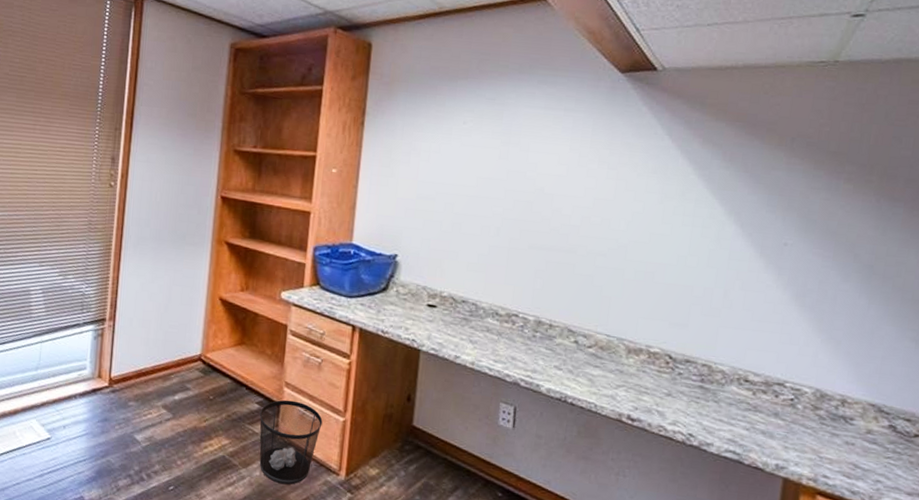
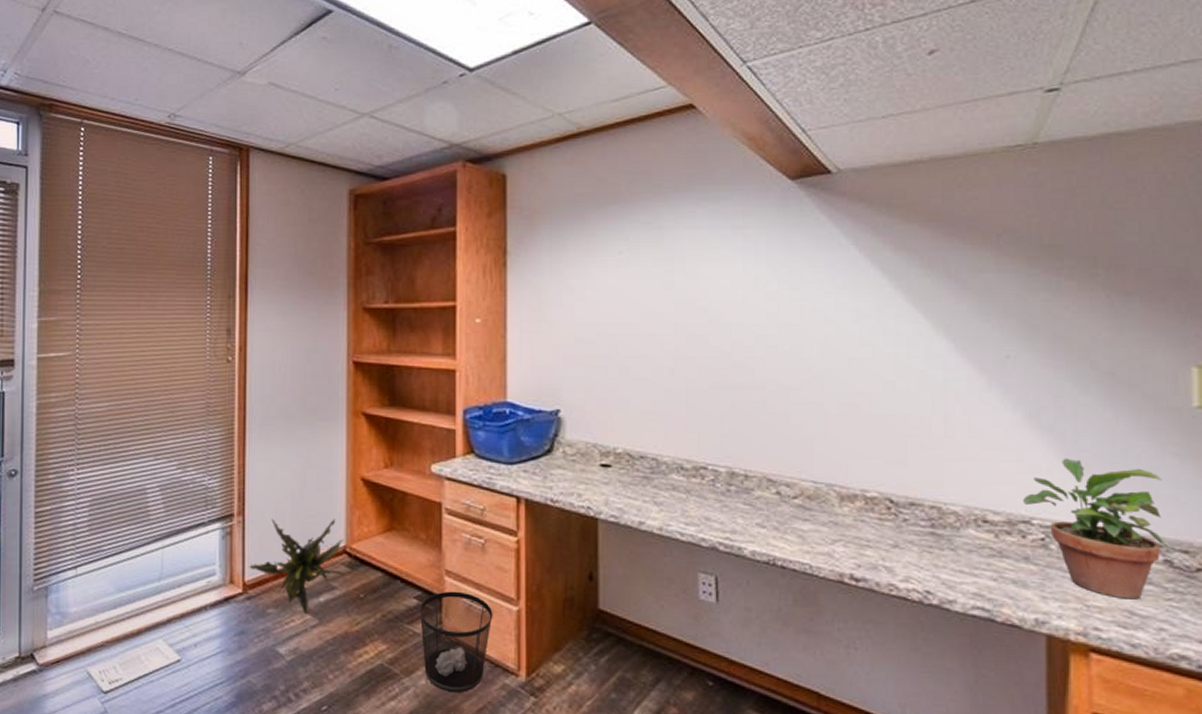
plant: none [115,325,200,409] -> present [248,518,345,615]
potted plant: none [779,334,899,456] -> present [1022,458,1169,600]

